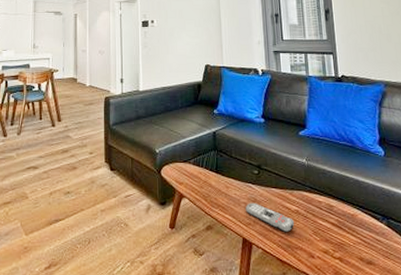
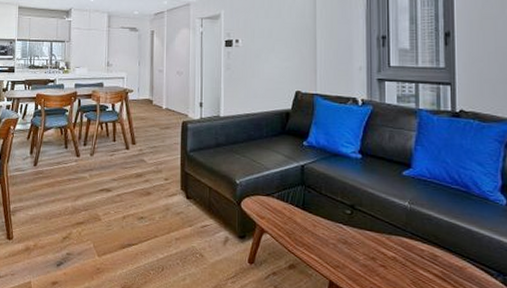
remote control: present [246,202,295,233] -> none [334,244,391,280]

